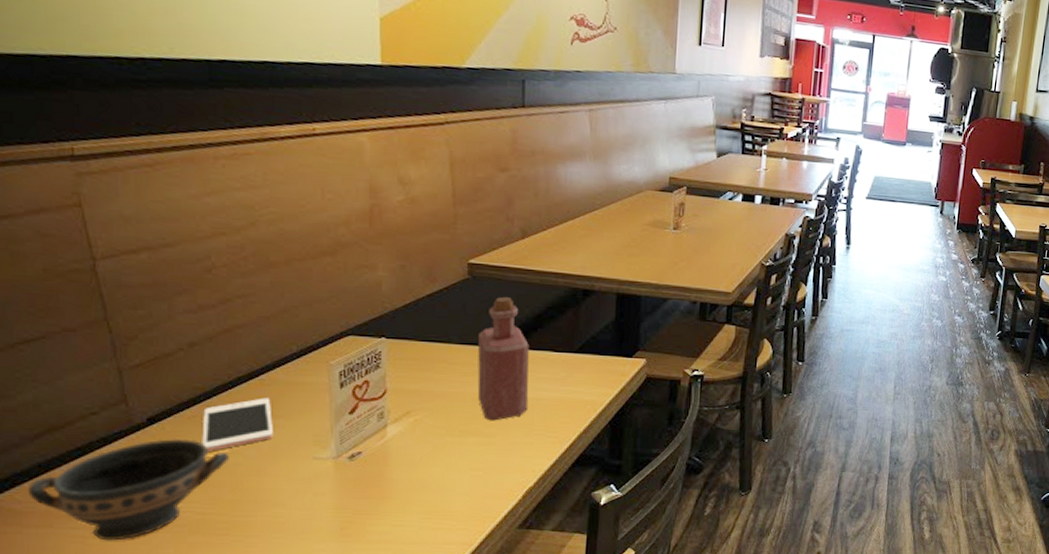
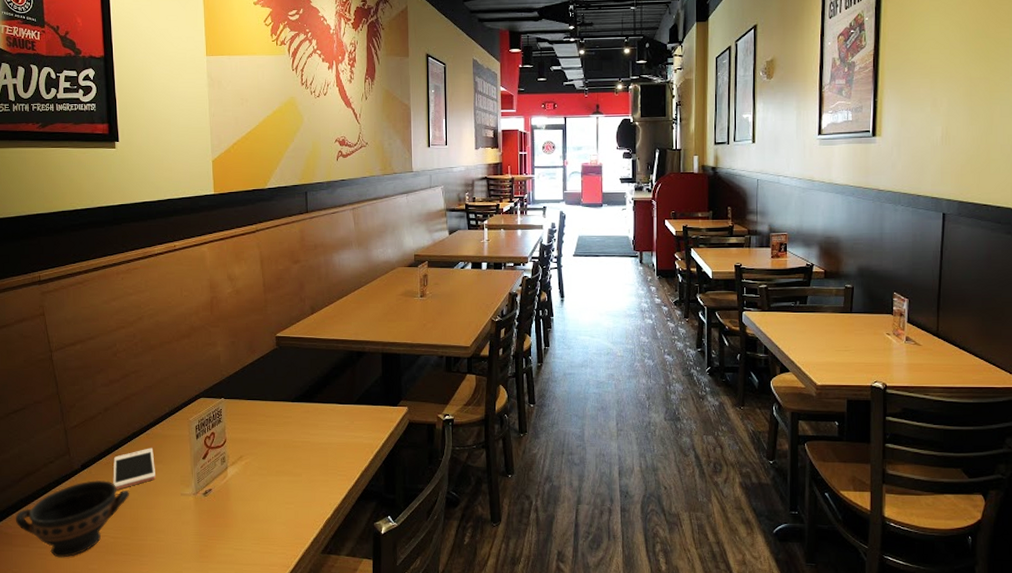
bottle: present [477,296,529,421] -> none [286,361,324,463]

